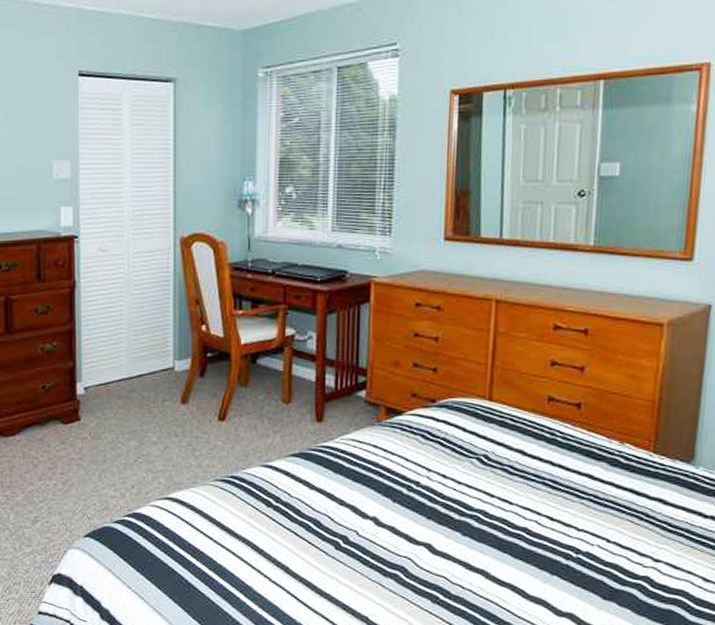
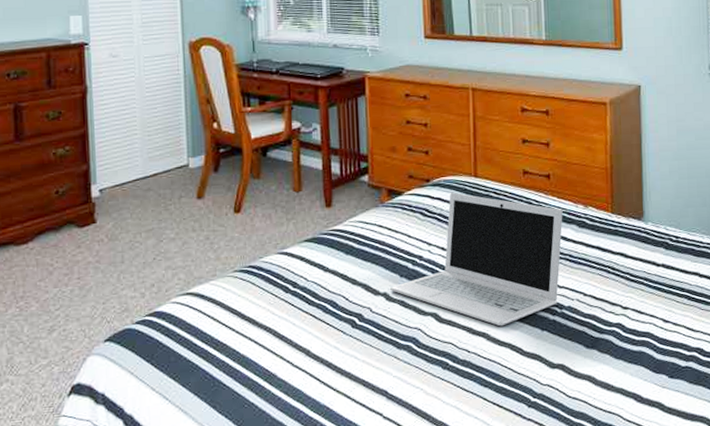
laptop: none [381,416,592,566] -> present [390,192,563,327]

